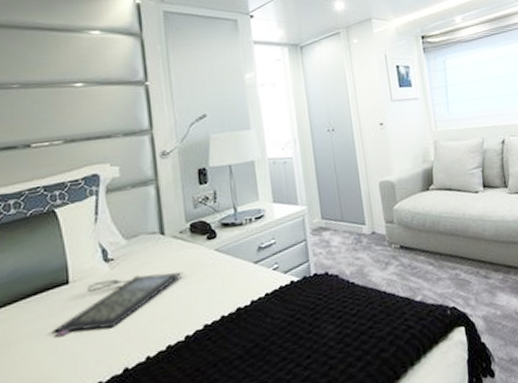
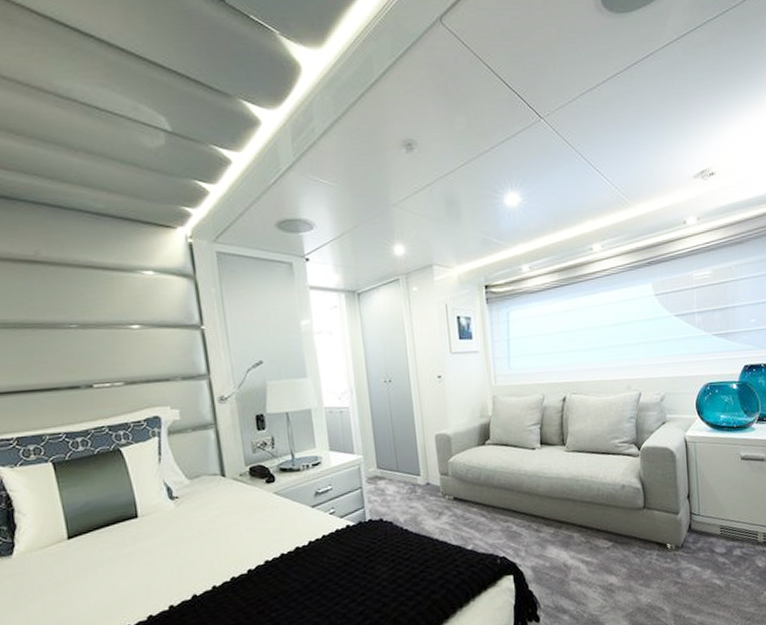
clutch bag: present [52,272,183,337] -> none [125,512,244,564]

